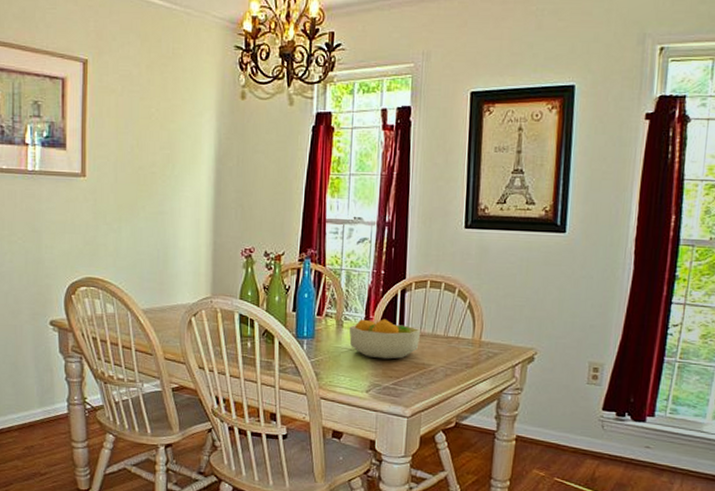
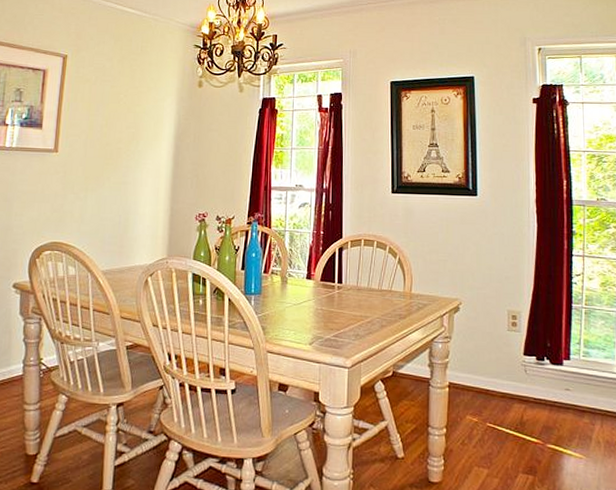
fruit bowl: present [349,318,421,359] -> none [292,275,358,313]

